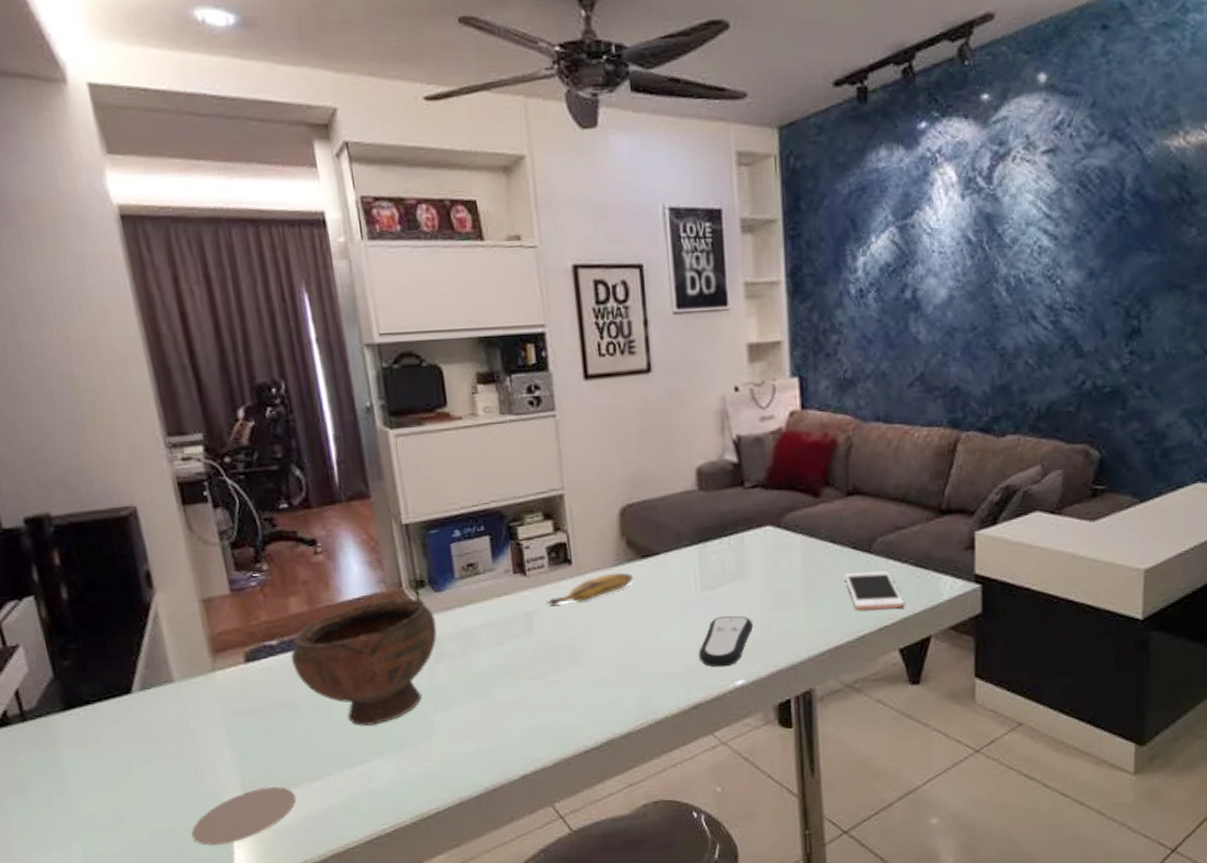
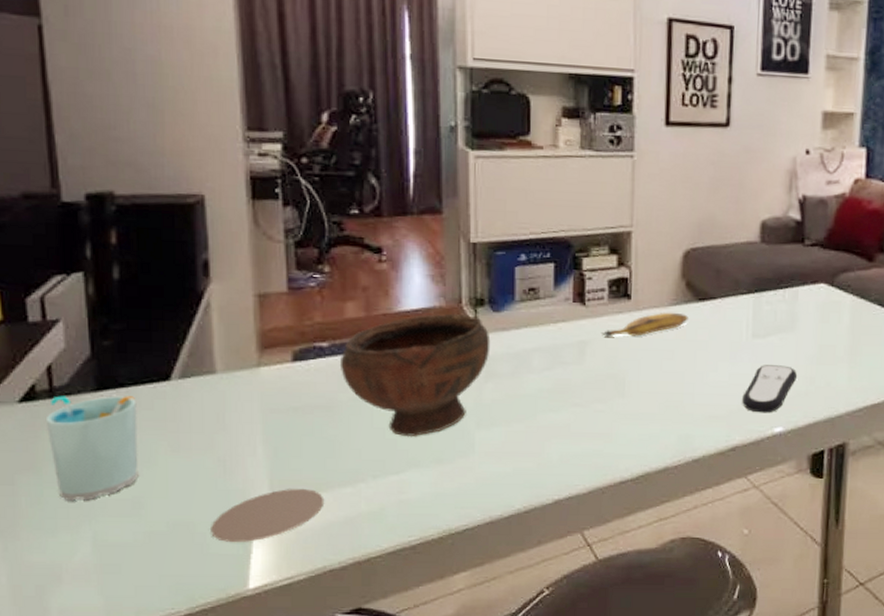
cup: none [22,712,117,819] -> present [47,396,139,501]

